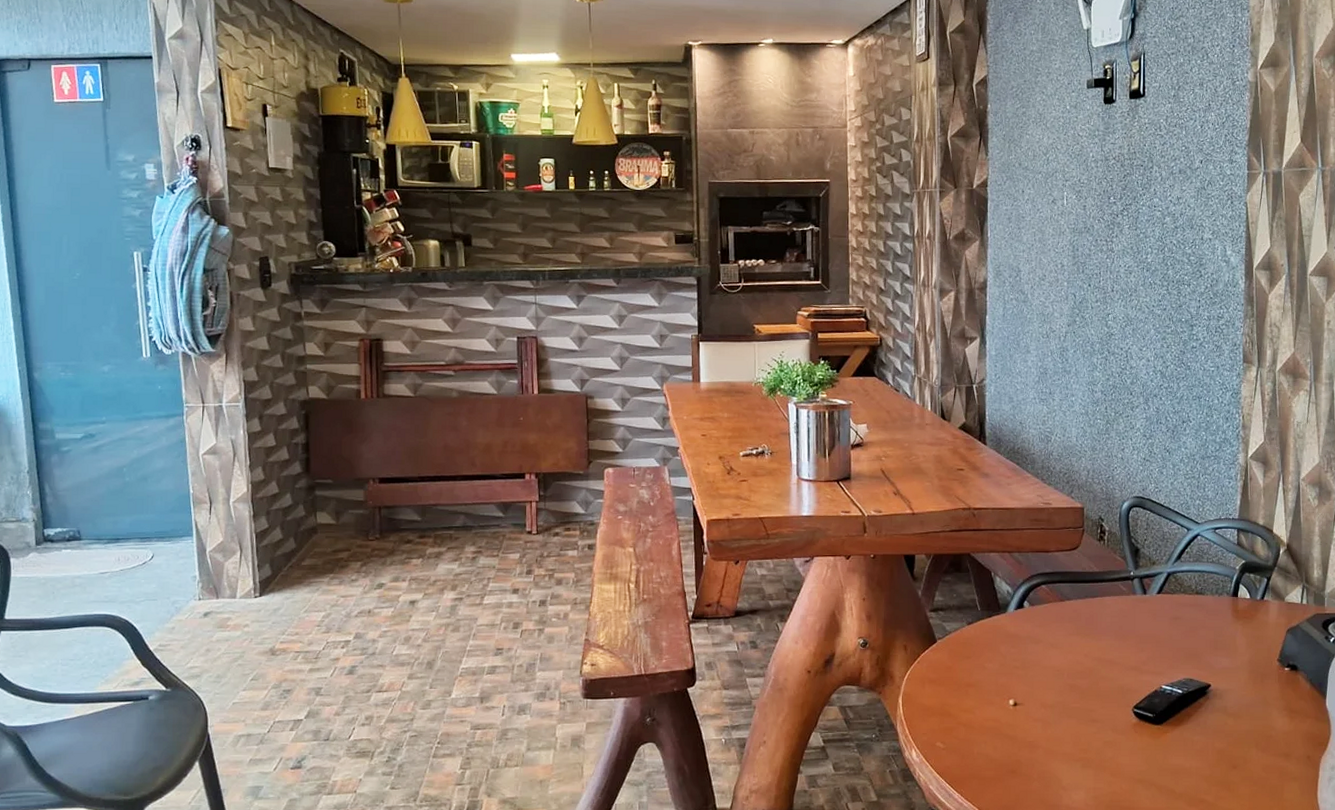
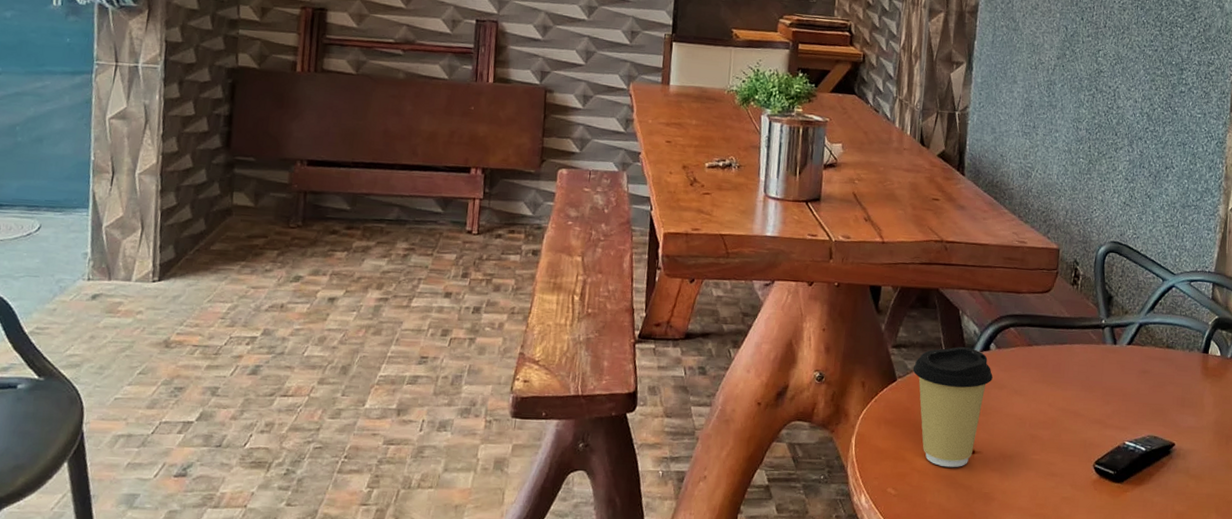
coffee cup: none [951,607,1028,720] -> present [912,347,993,468]

